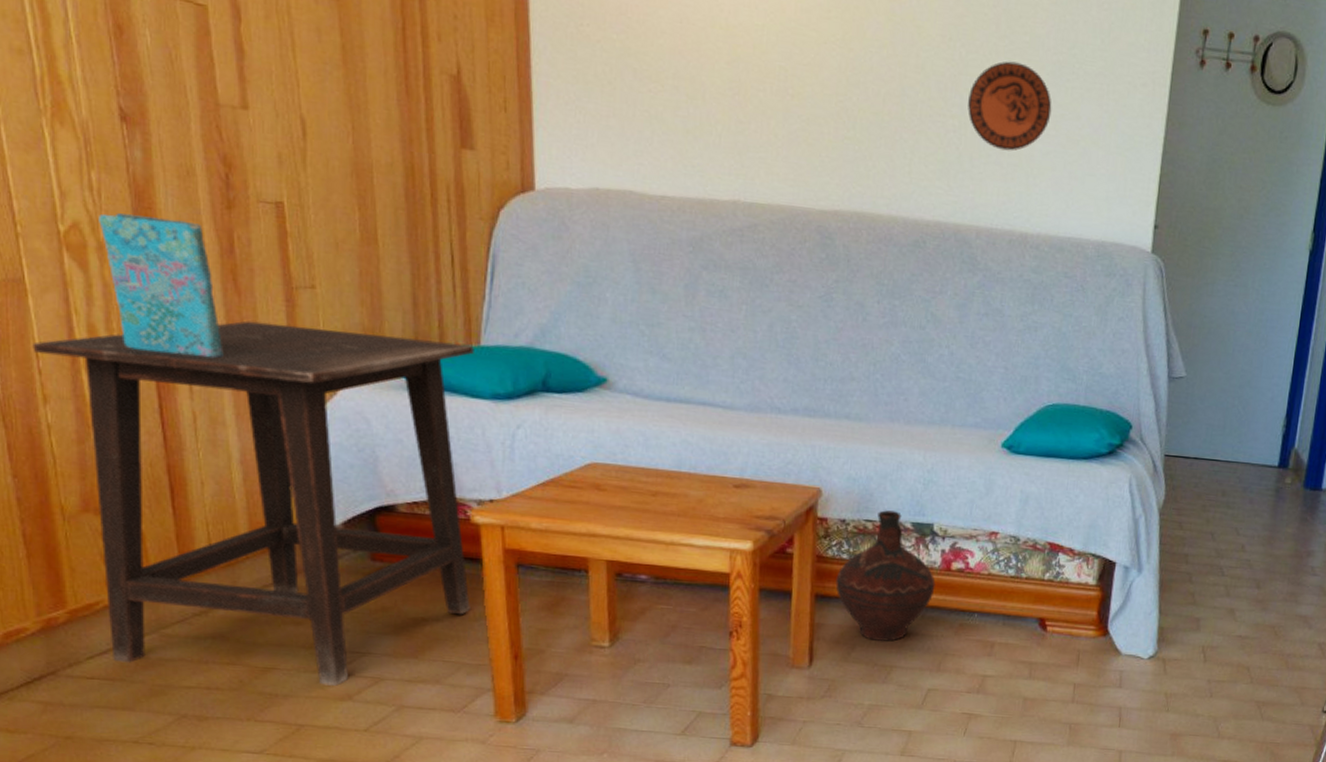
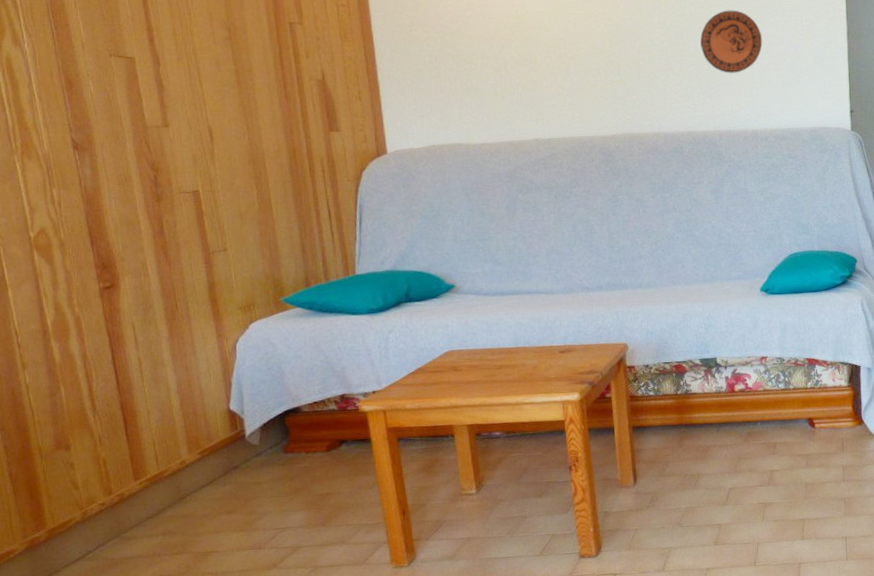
side table: present [33,320,474,686] -> none [13,275,364,566]
cover: present [99,213,224,359] -> none [60,215,160,318]
ceramic jug: present [835,510,936,642] -> none [647,352,724,456]

